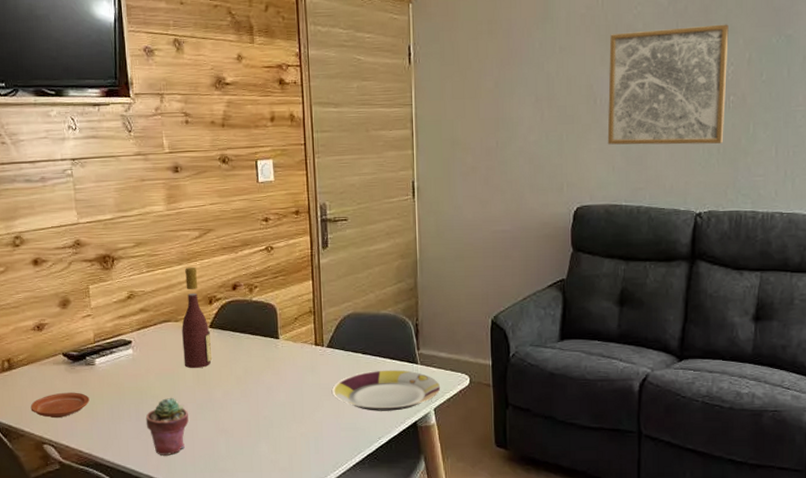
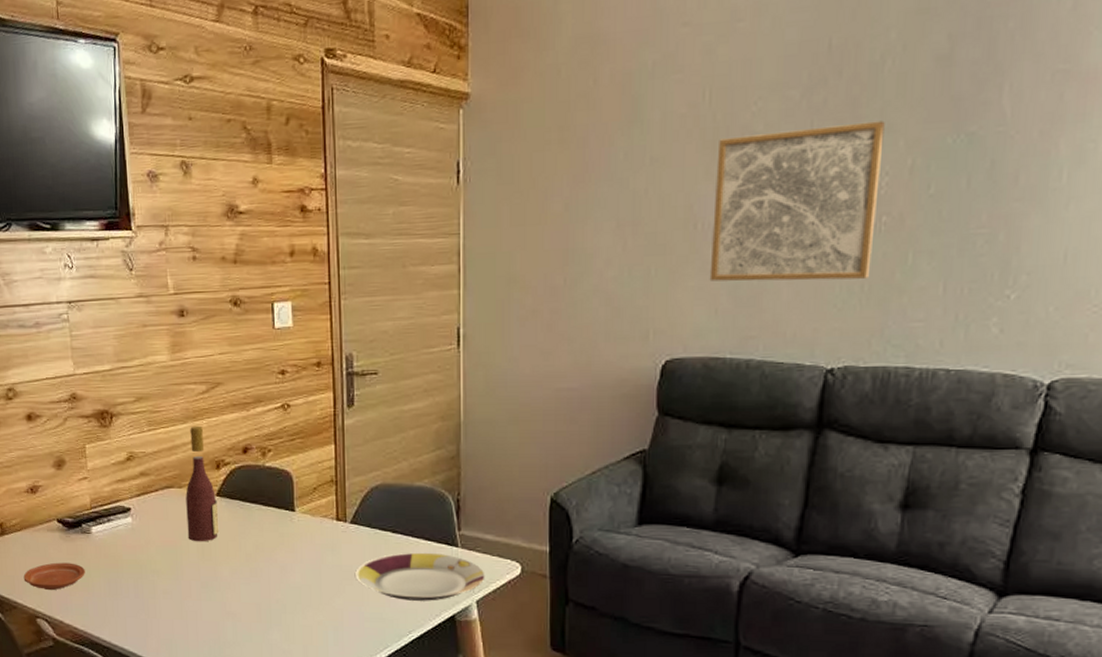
potted succulent: present [145,397,189,455] -> none [145,573,192,638]

